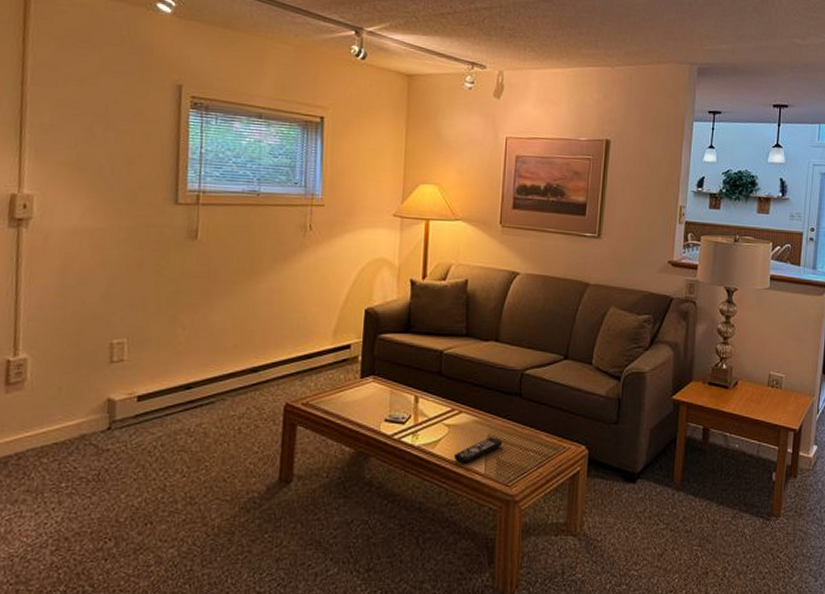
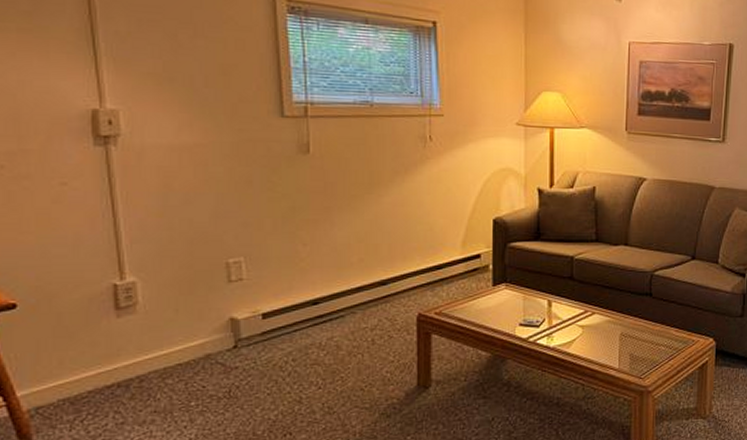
remote control: present [454,437,503,464] -> none [589,335,635,361]

